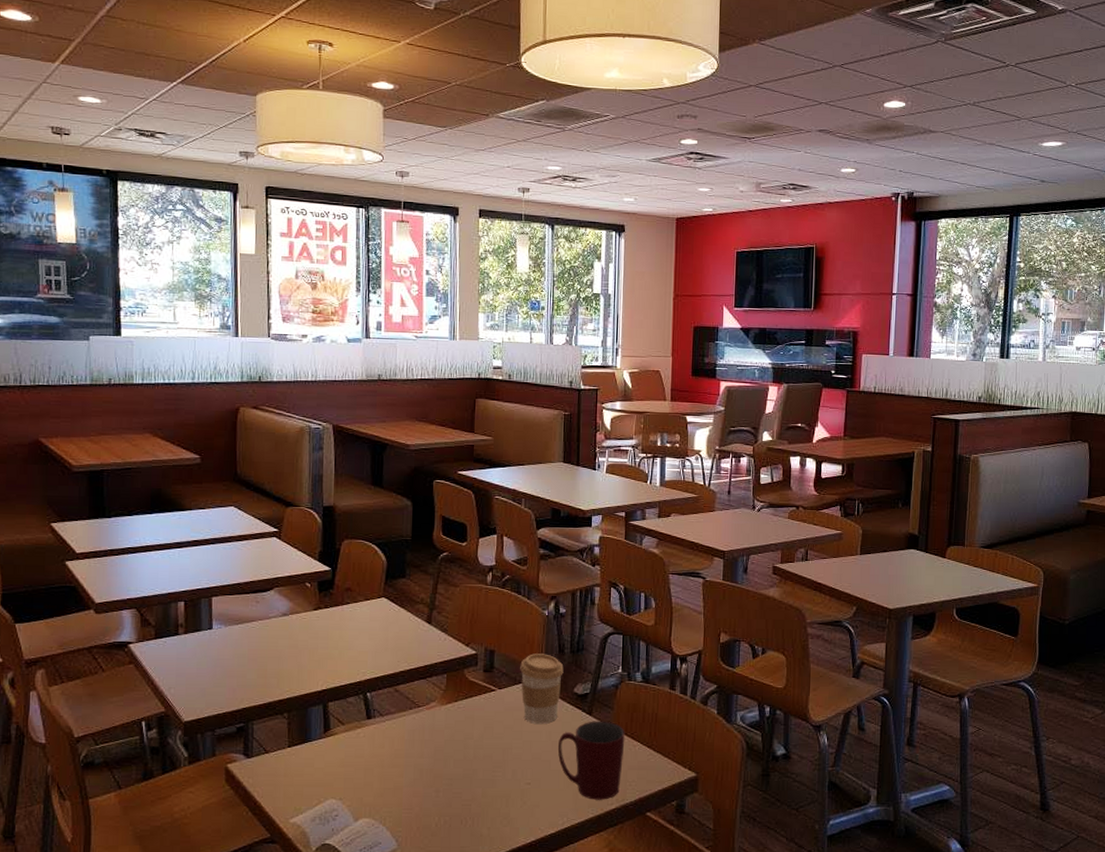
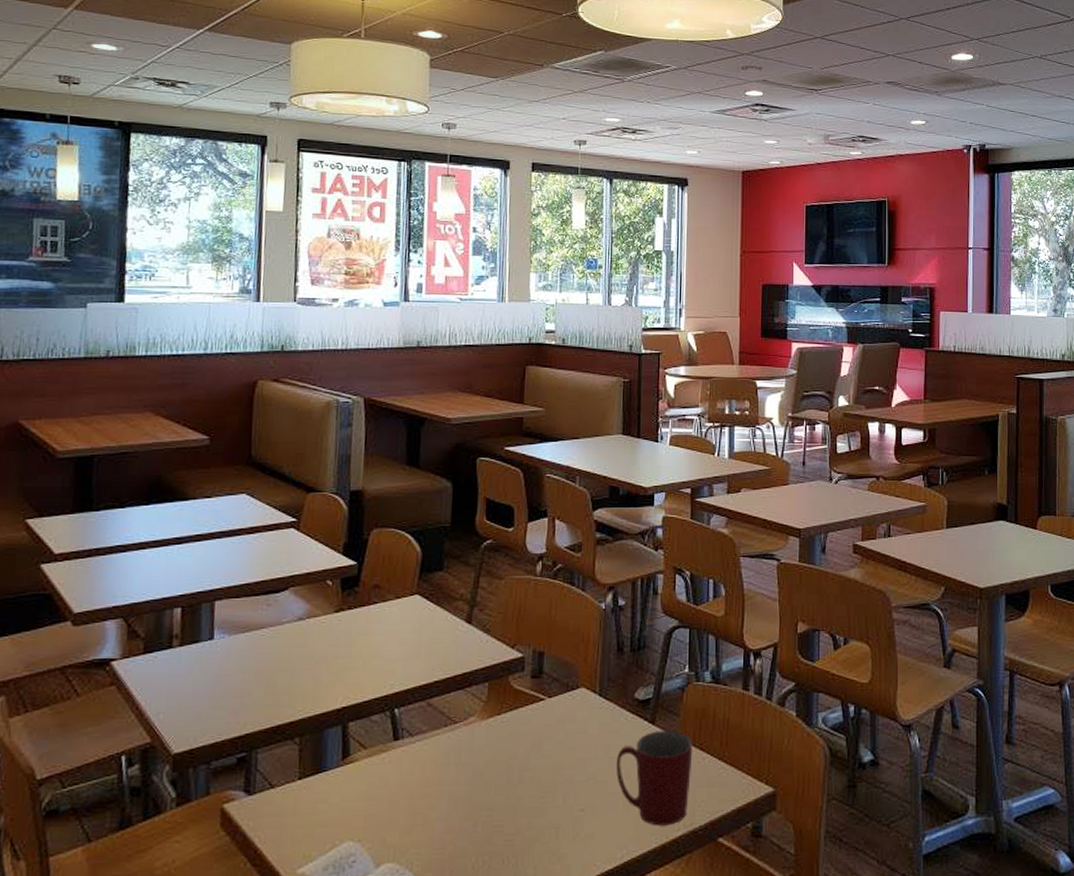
coffee cup: present [520,653,564,724] -> none [573,654,623,737]

